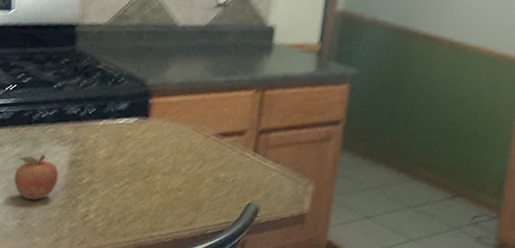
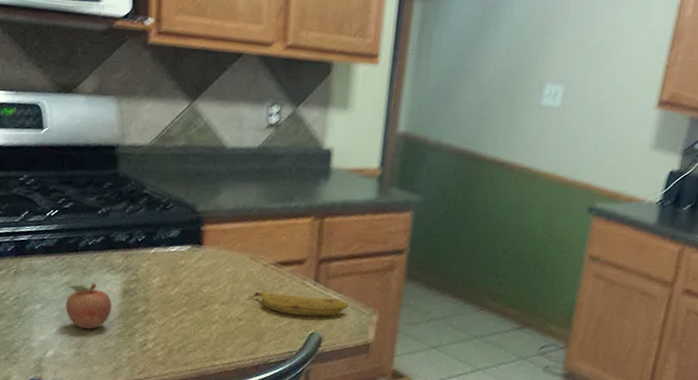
fruit: none [190,162,285,187] -> present [249,292,348,317]

